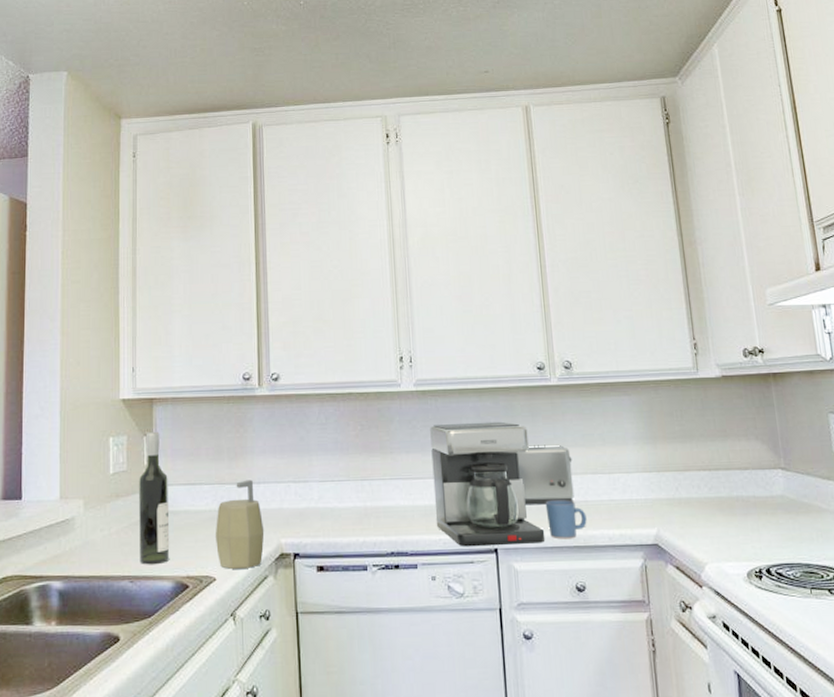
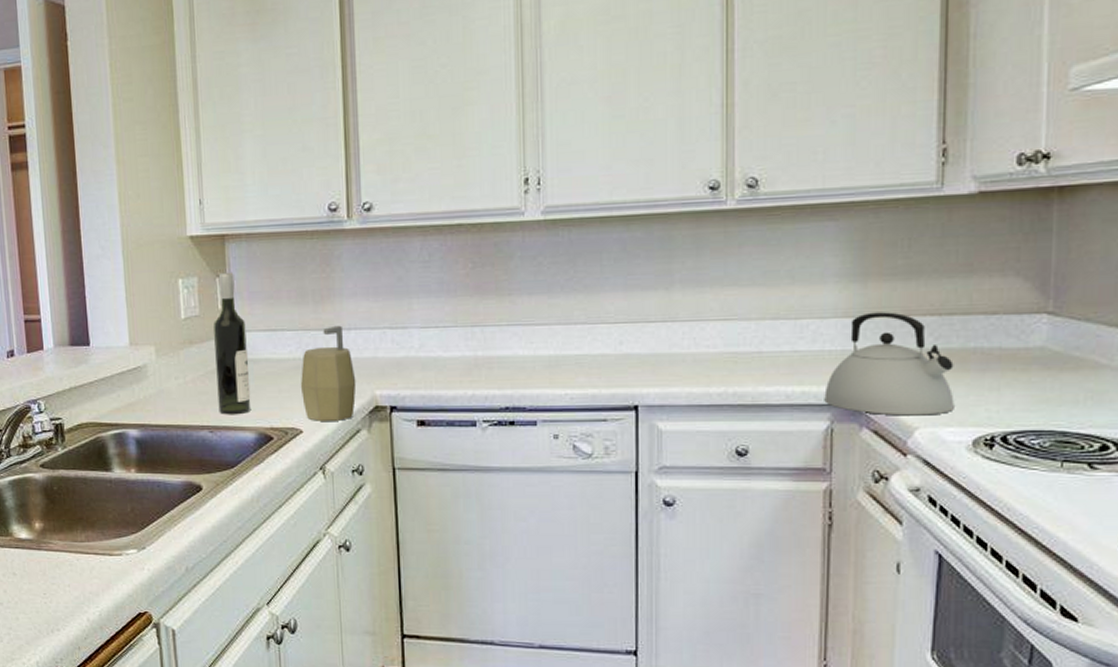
coffee maker: present [430,421,546,547] -> none [560,256,701,403]
toaster: present [518,444,574,505] -> none [673,283,747,356]
mug: present [545,500,587,540] -> none [705,350,759,397]
kettle: none [636,468,730,554] -> present [824,312,954,416]

